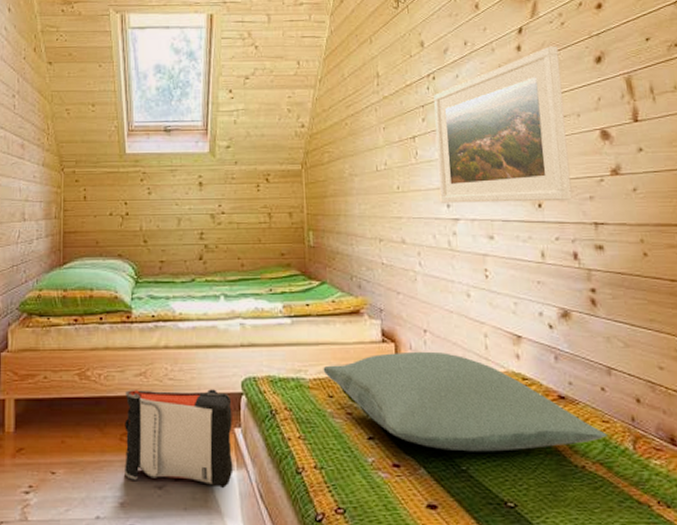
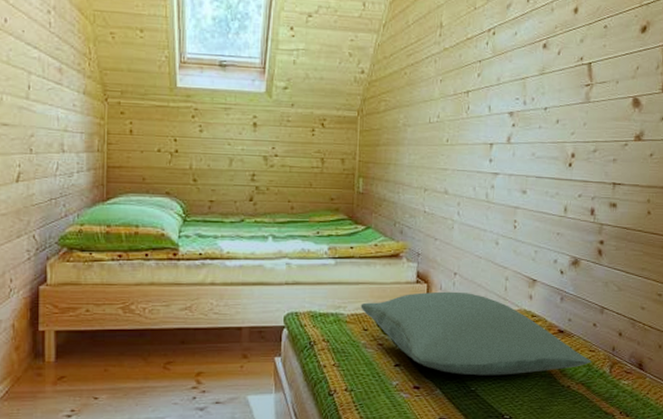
backpack: present [123,389,234,489] -> none [166,323,274,409]
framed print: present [434,46,573,203] -> none [484,11,611,161]

